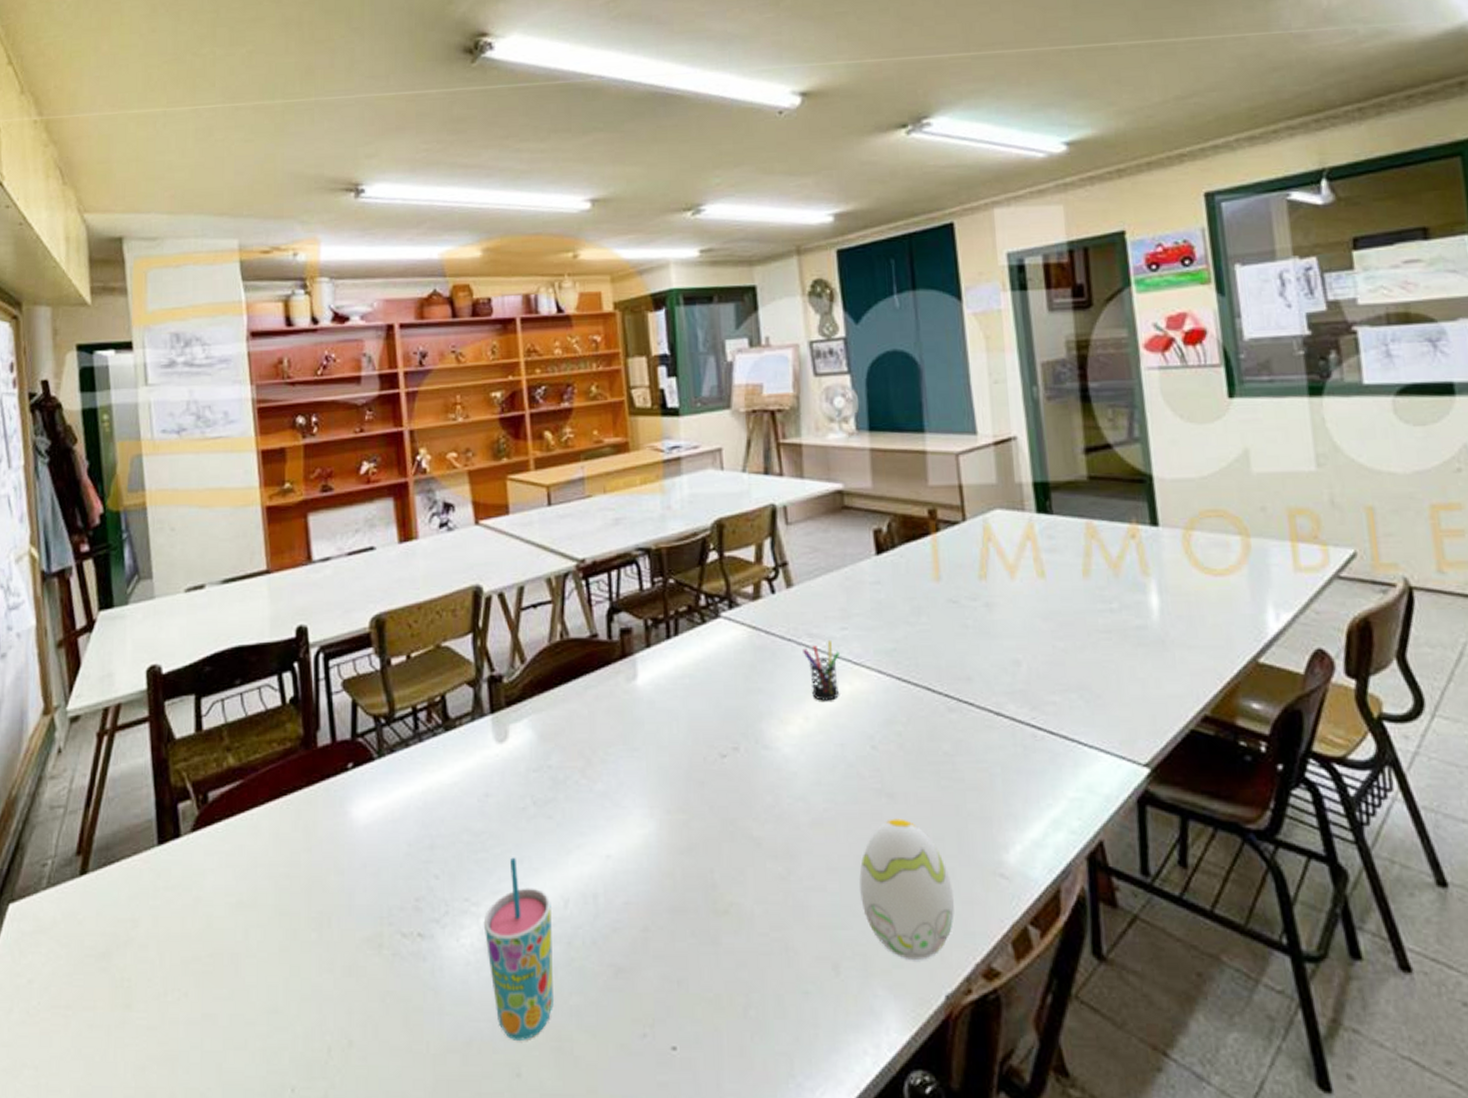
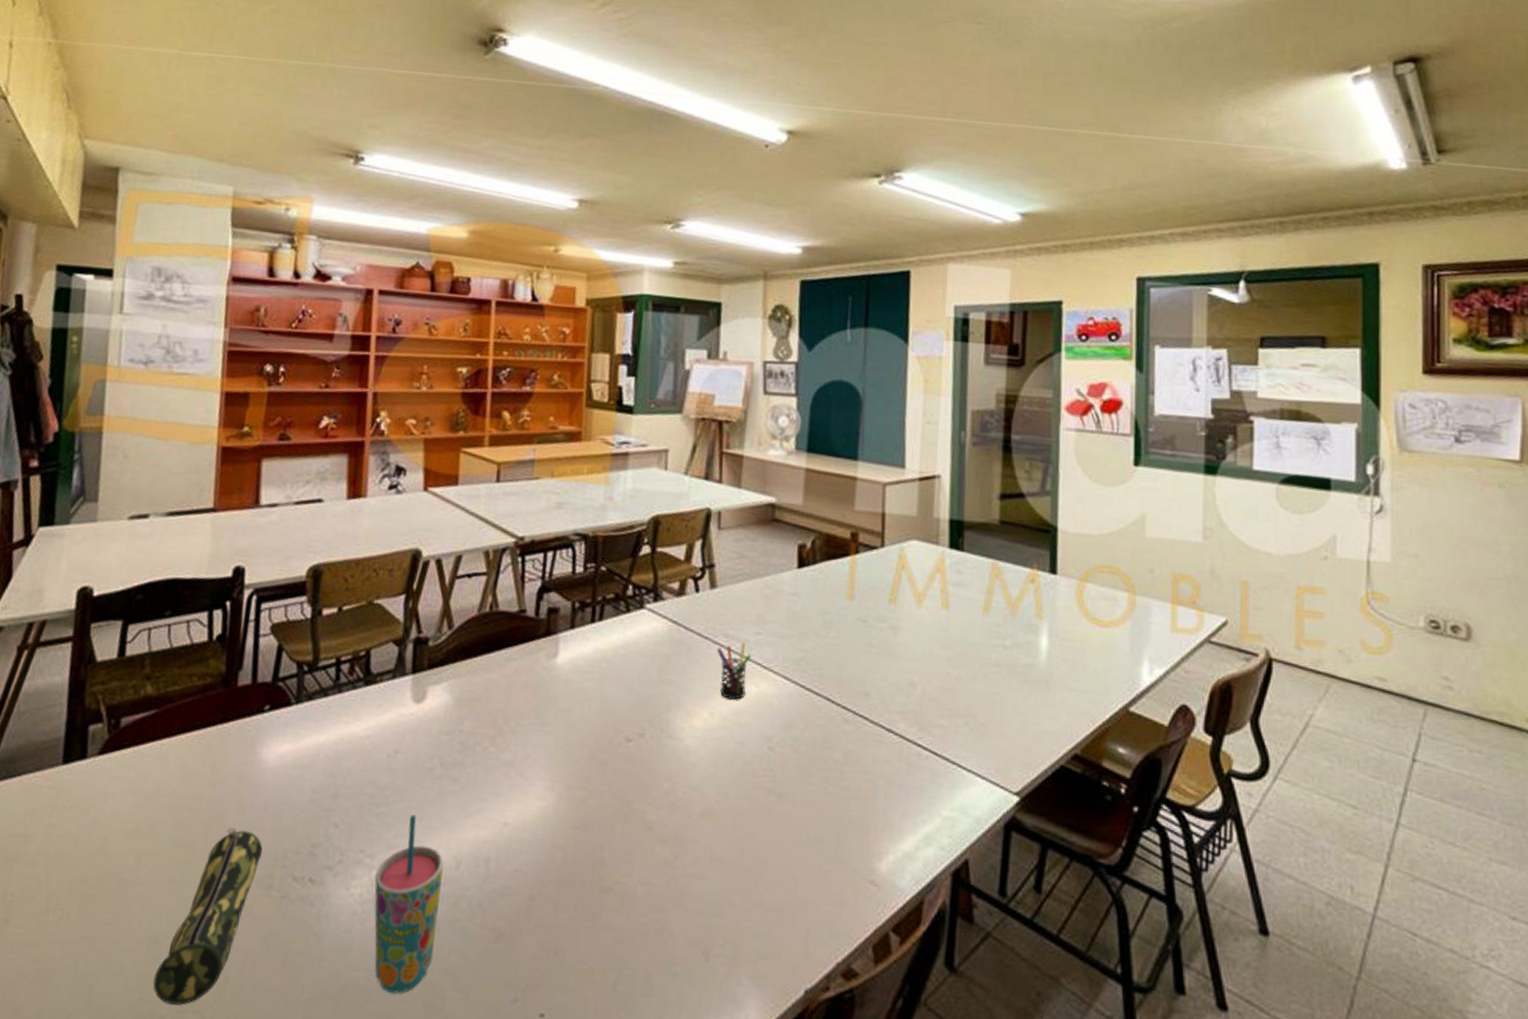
pencil case: none [279,891,367,1074] -> present [153,828,263,1006]
decorative egg: present [859,818,955,960] -> none [738,817,825,954]

